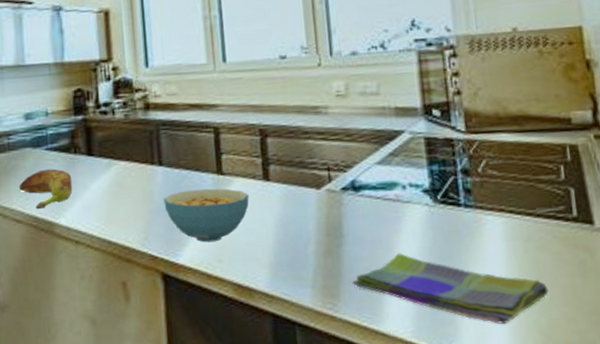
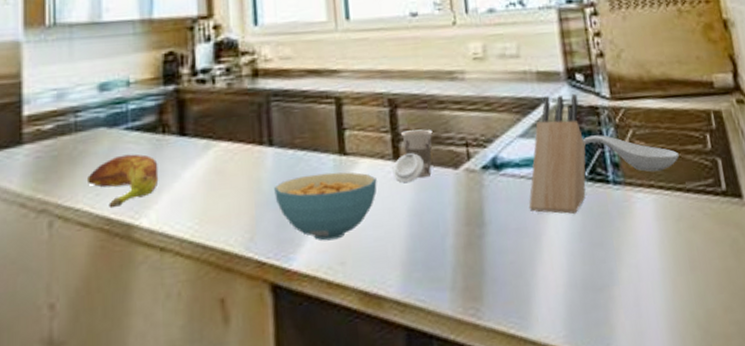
cup: none [262,155,298,200] -> present [392,129,433,184]
dish towel: present [352,253,549,325] -> none [497,241,704,320]
knife block: none [383,127,440,231] -> present [528,93,586,214]
spoon rest: none [436,164,531,198] -> present [582,135,679,172]

